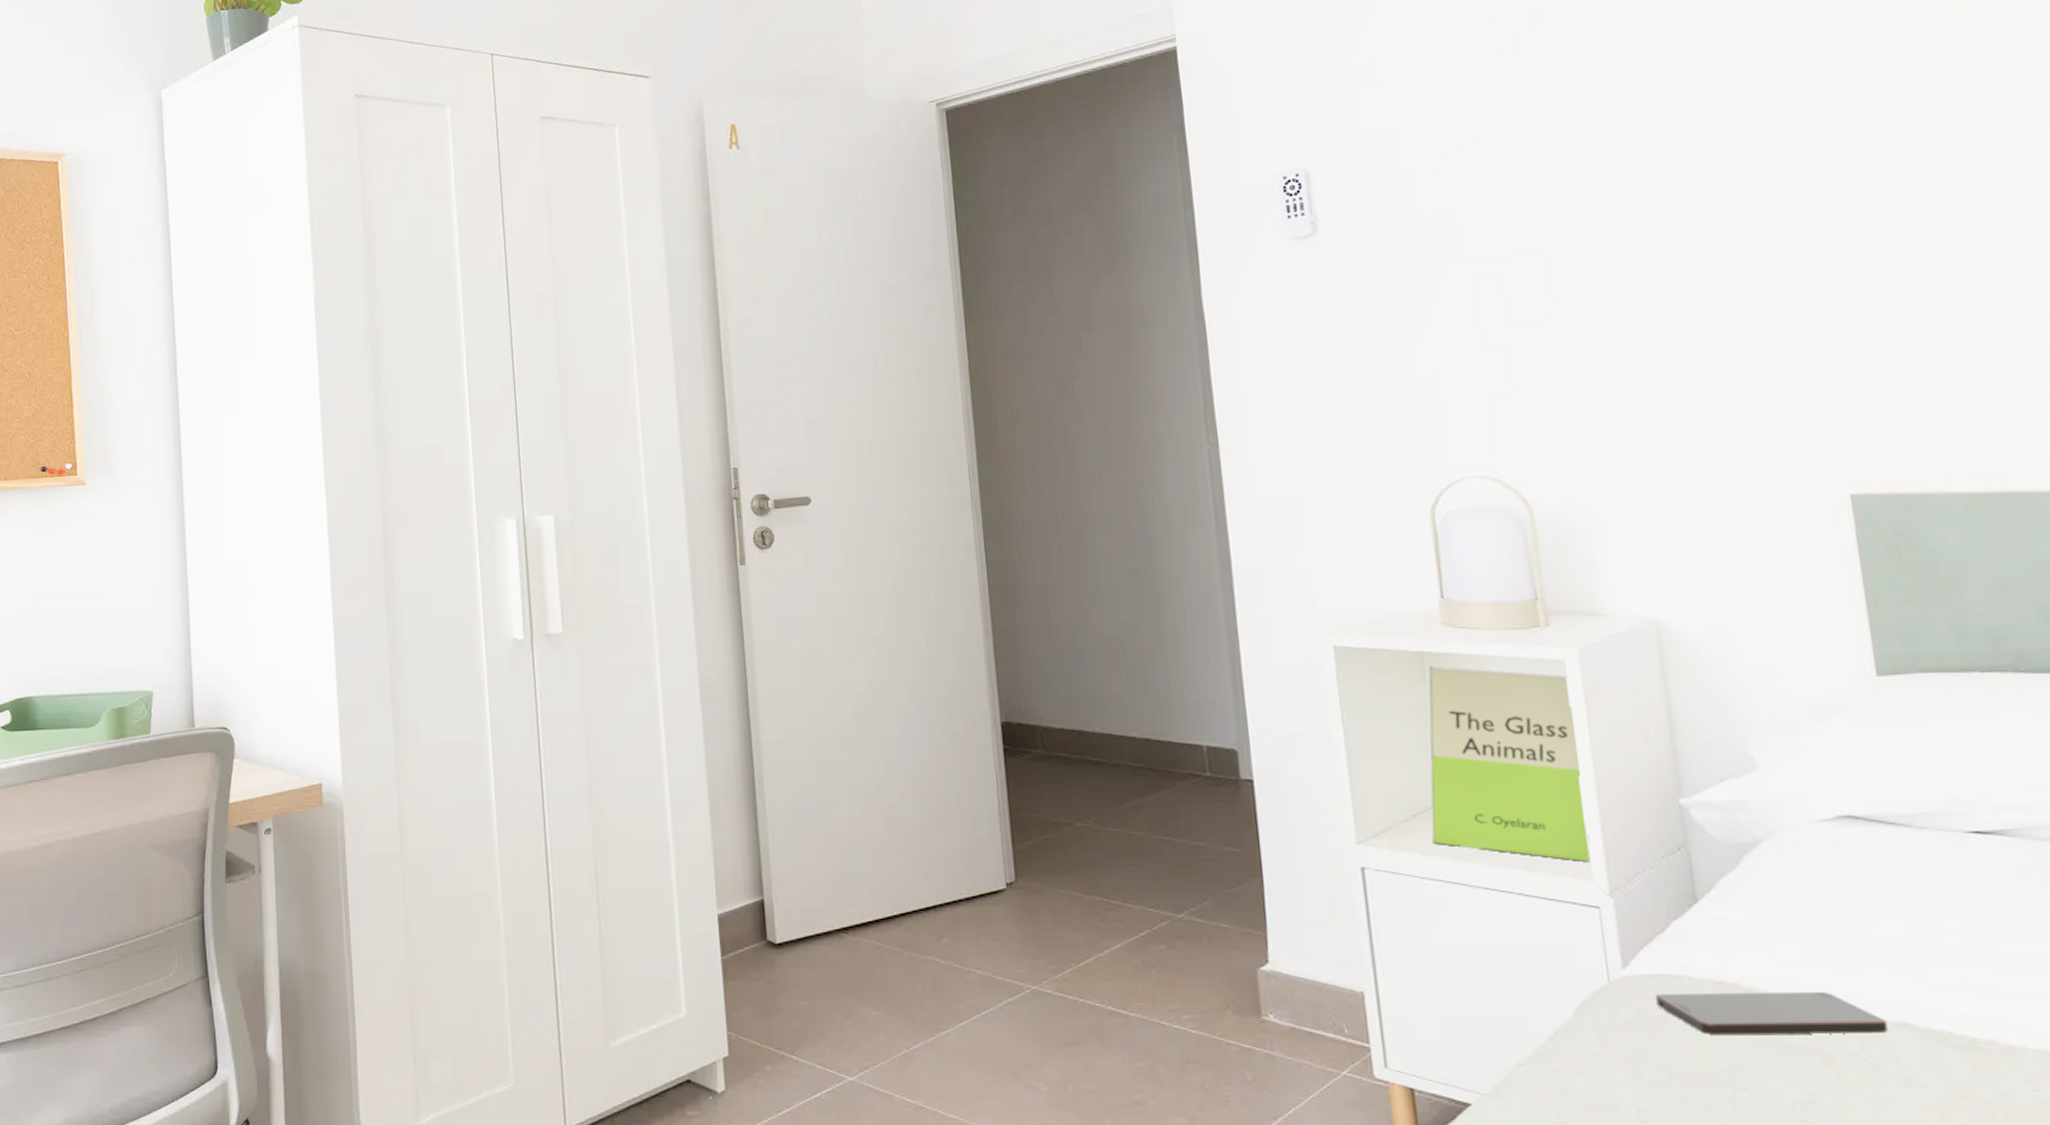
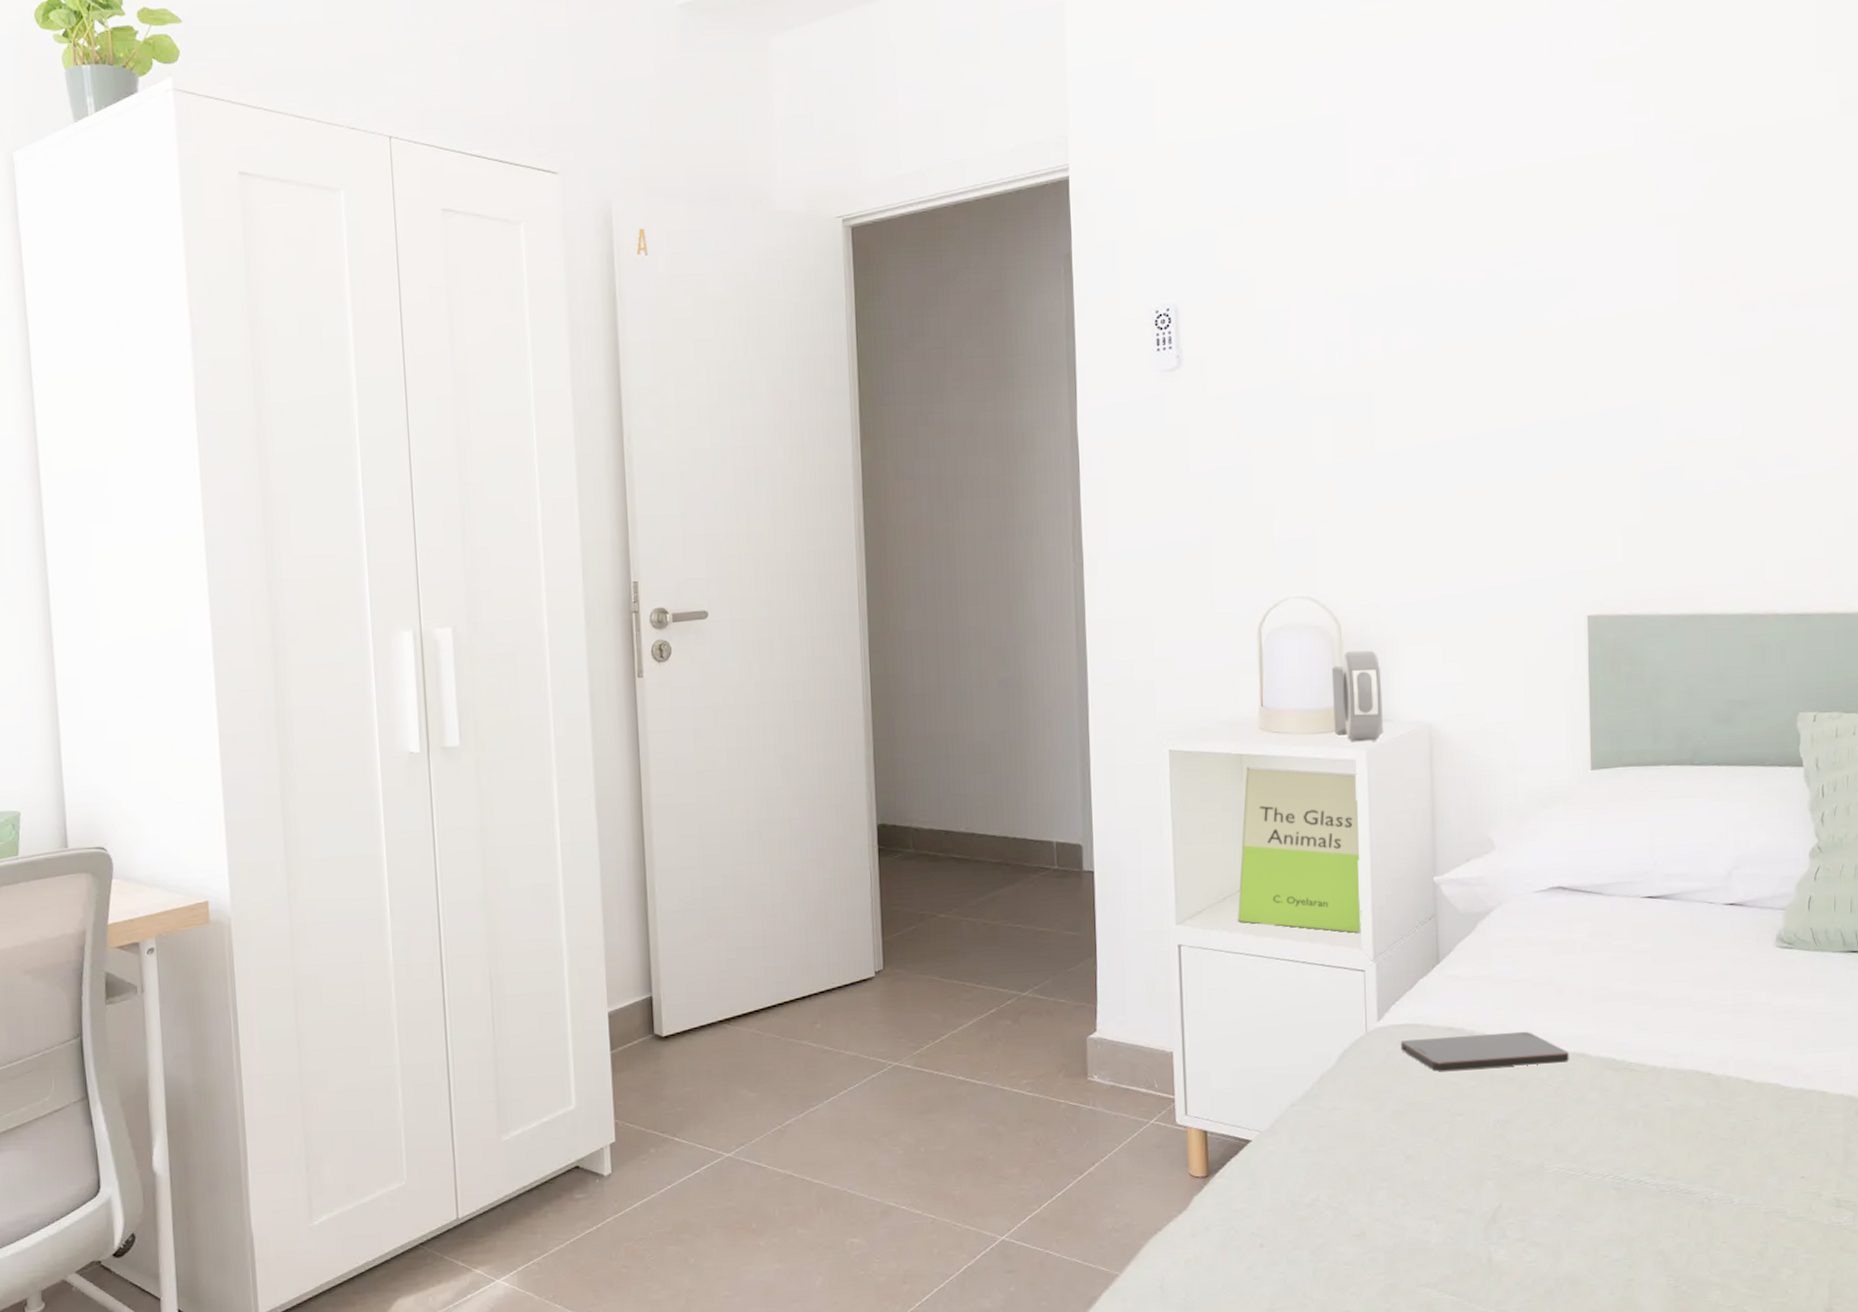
alarm clock: none [1525,535,1597,640] -> present [1331,650,1383,742]

